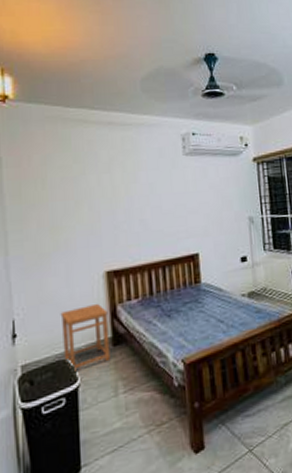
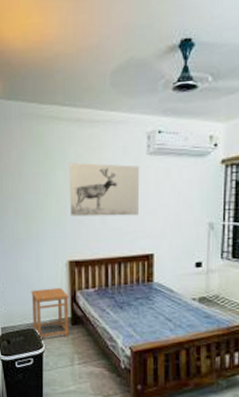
wall art: none [101,165,180,222] -> present [69,162,140,216]

